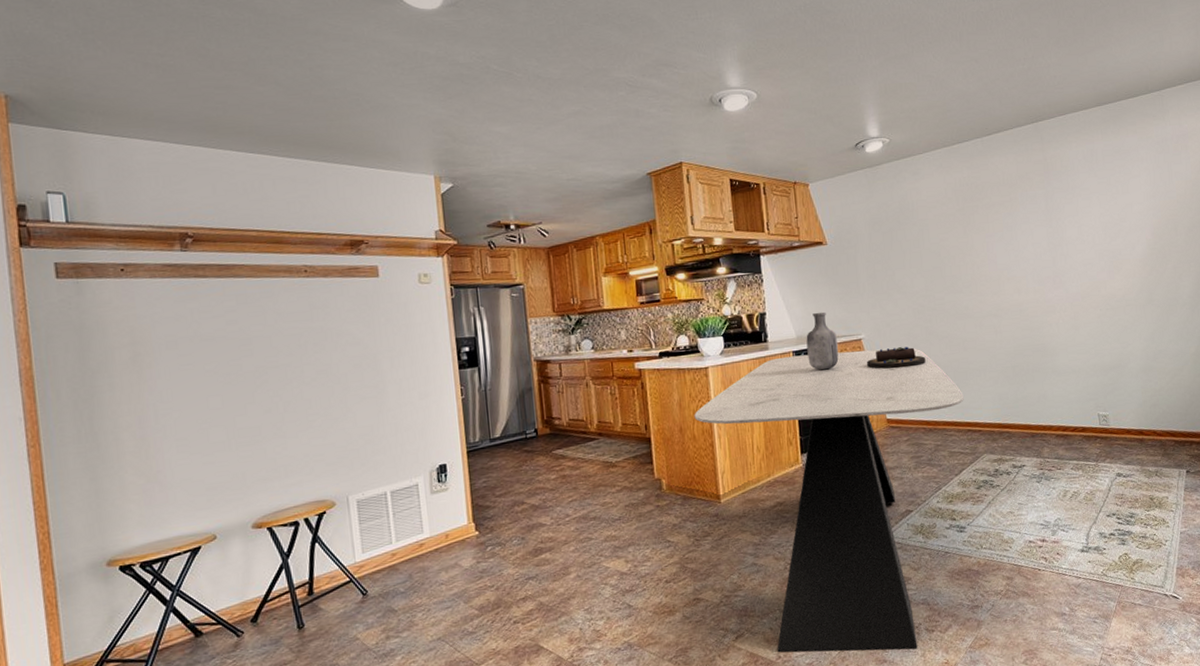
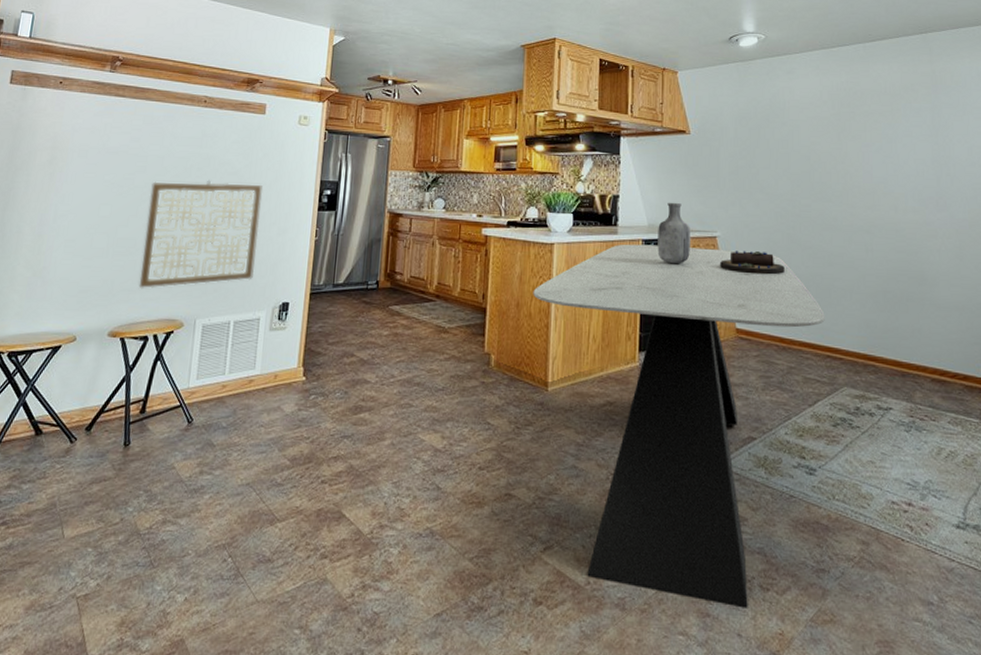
wall art: none [264,352,402,476] -> present [139,180,263,289]

